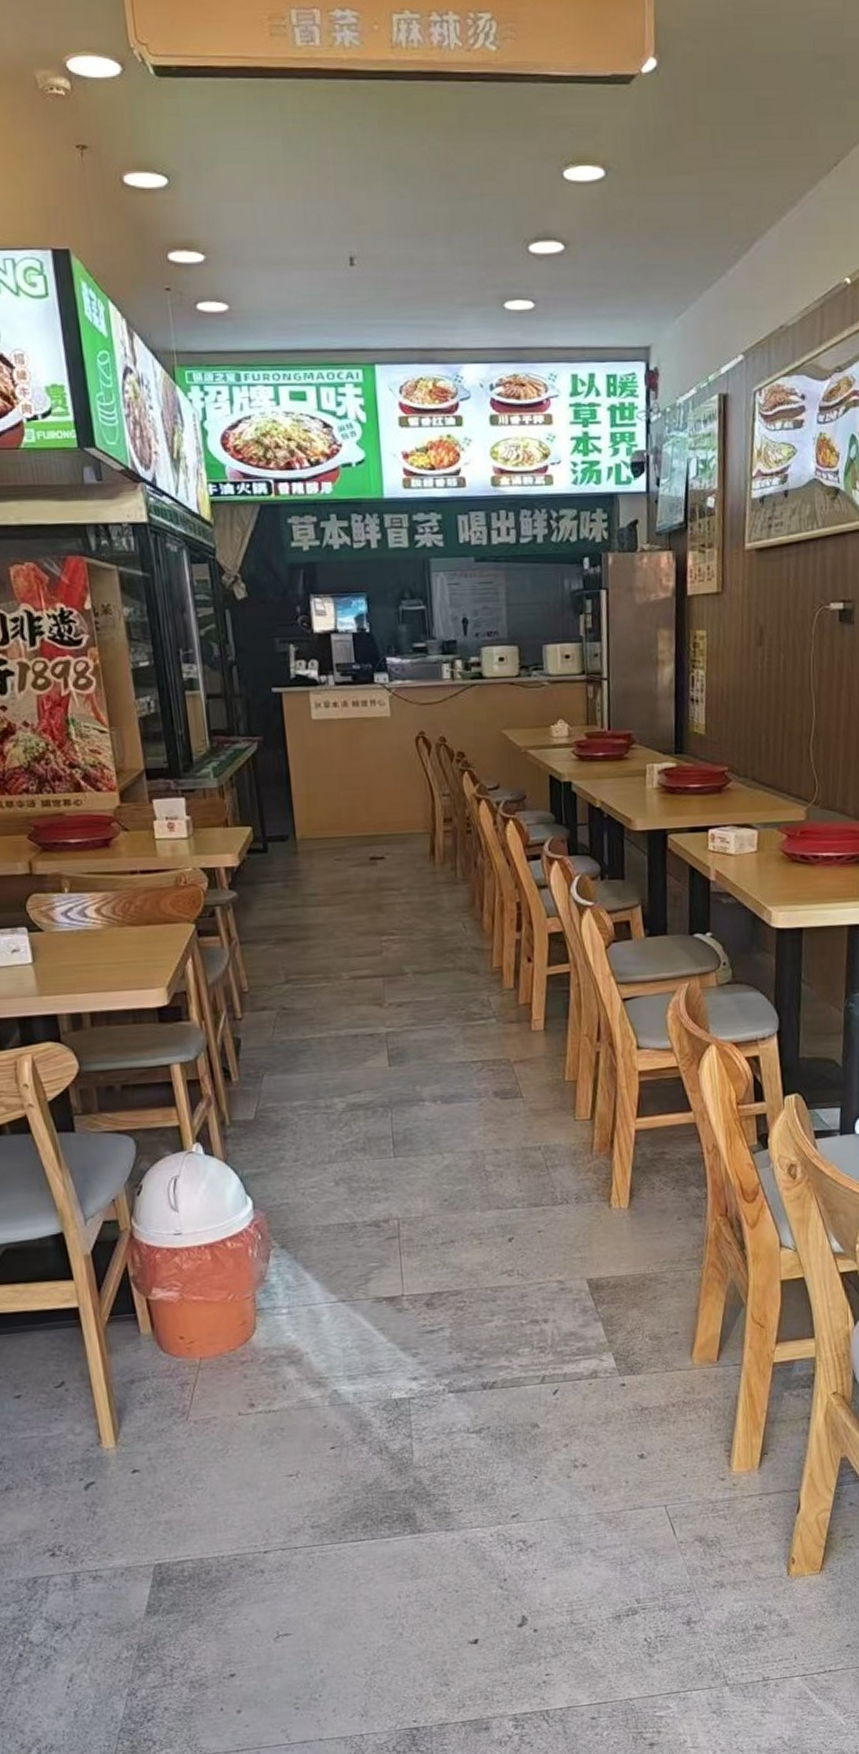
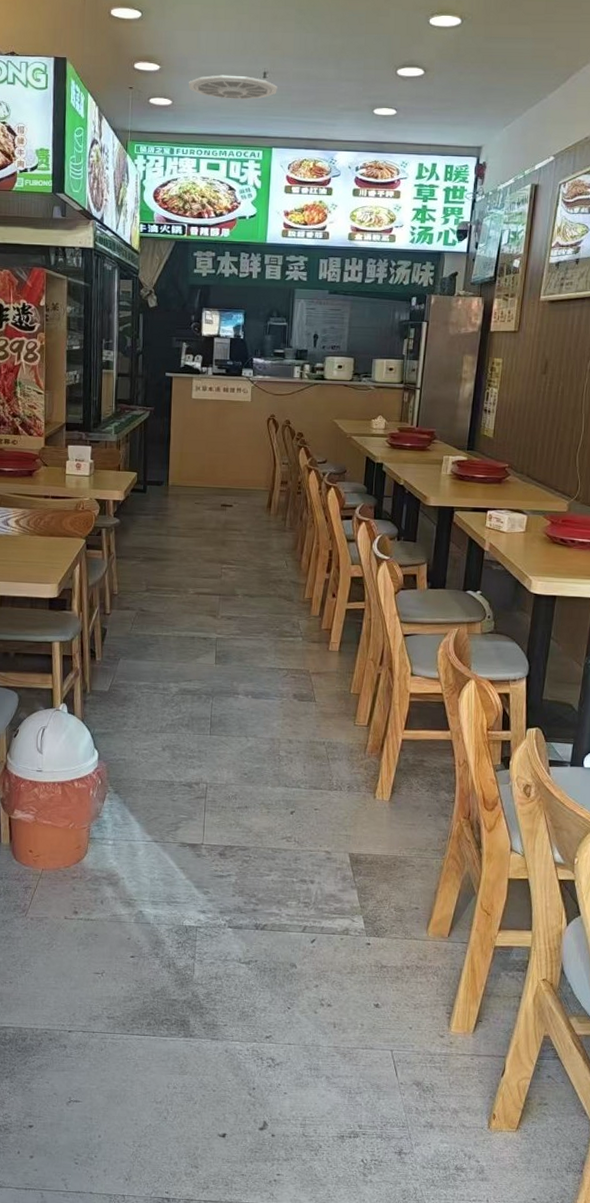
ceiling vent: none [248,263,372,299] -> present [189,75,278,100]

